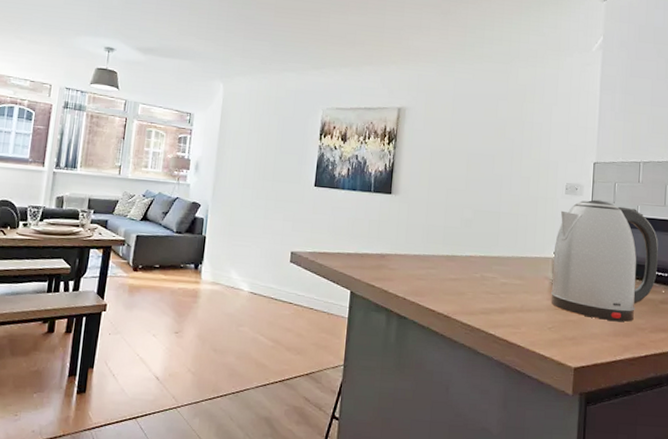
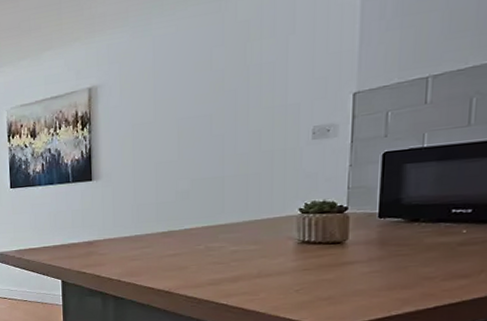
kettle: present [551,199,658,322] -> none [297,136,457,274]

